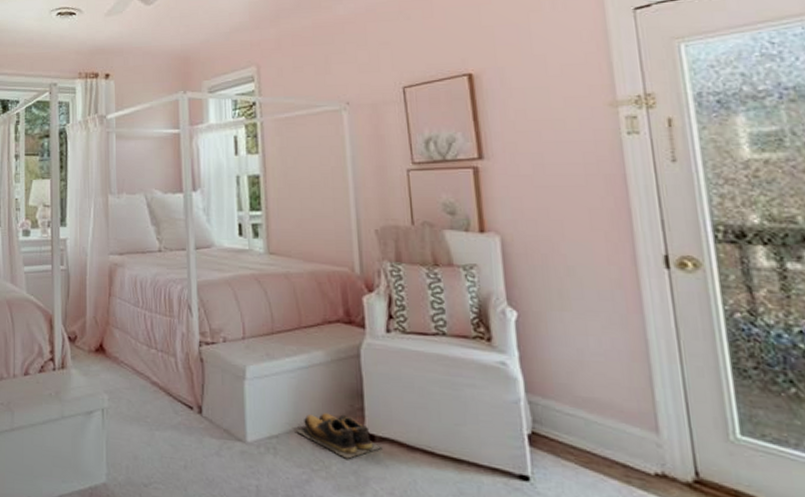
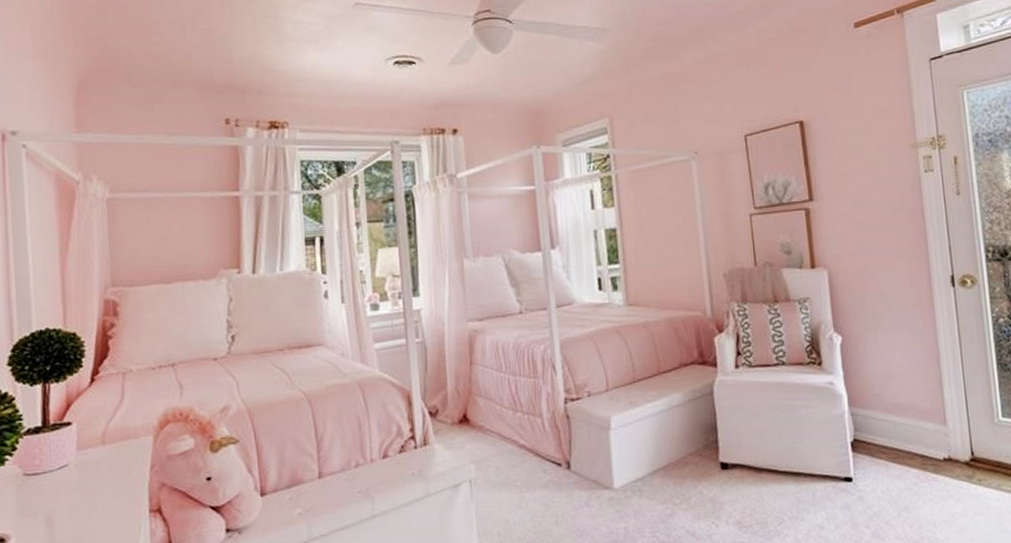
shoes: present [296,413,381,459] -> none [659,448,733,489]

